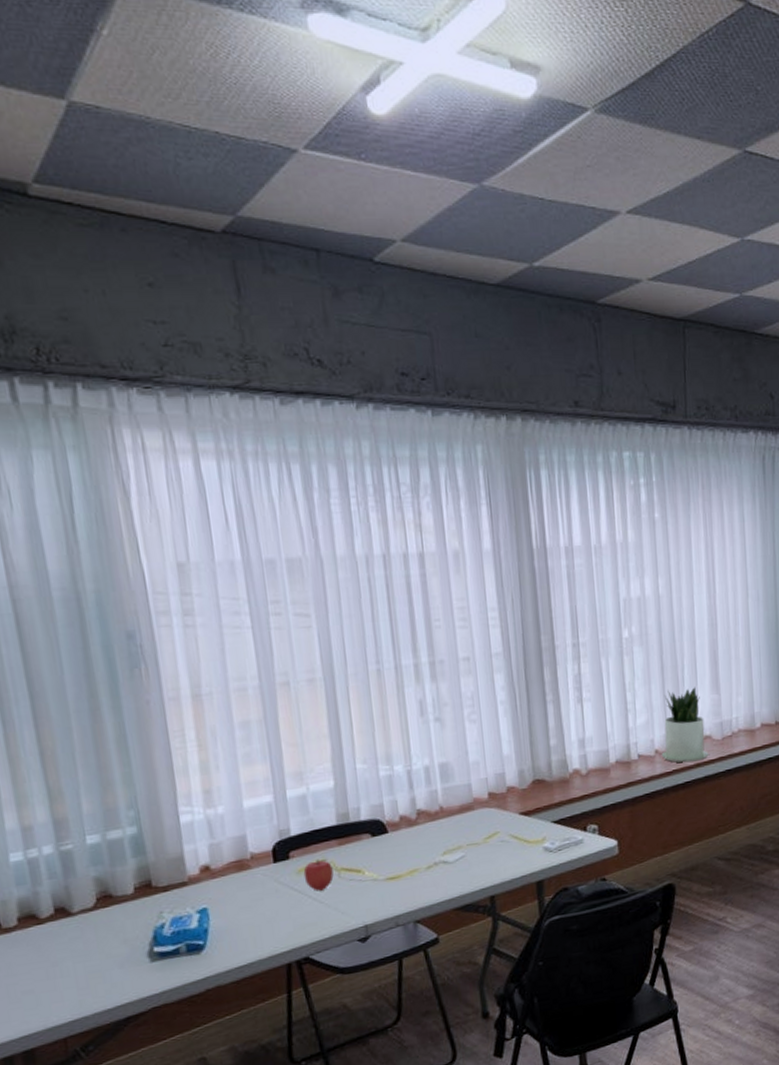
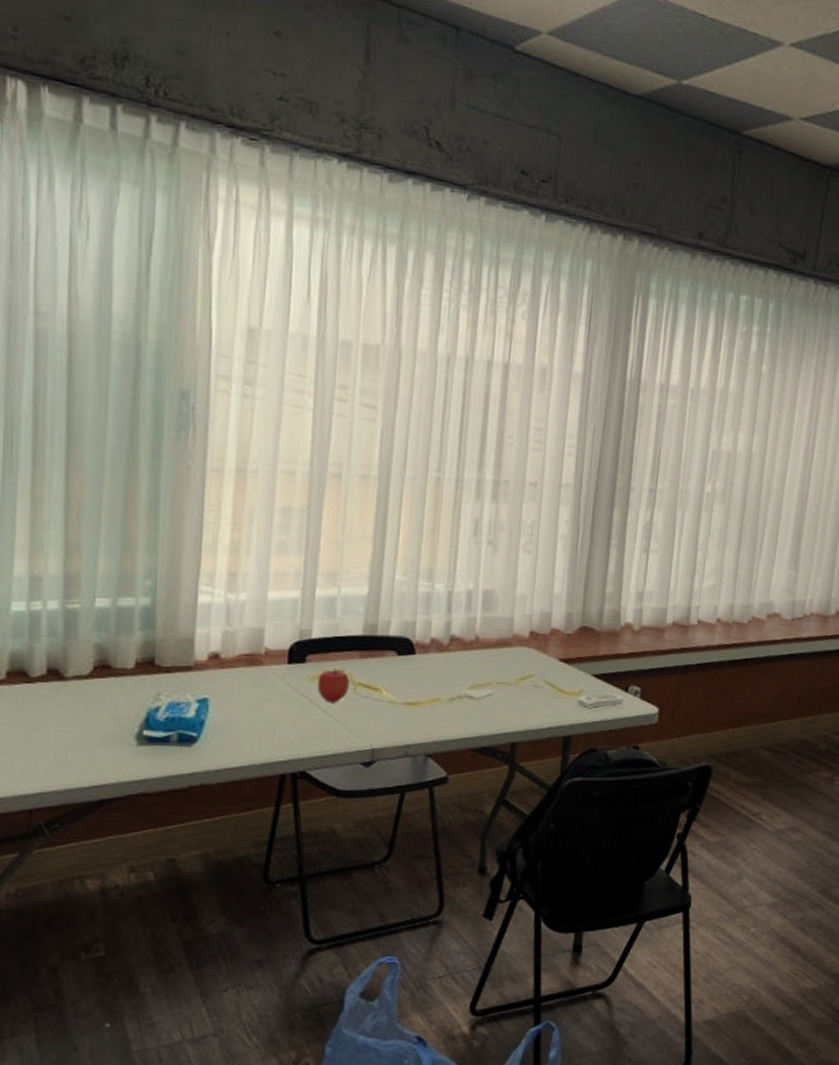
planter: present [661,687,709,763] -> none [722,556,776,639]

